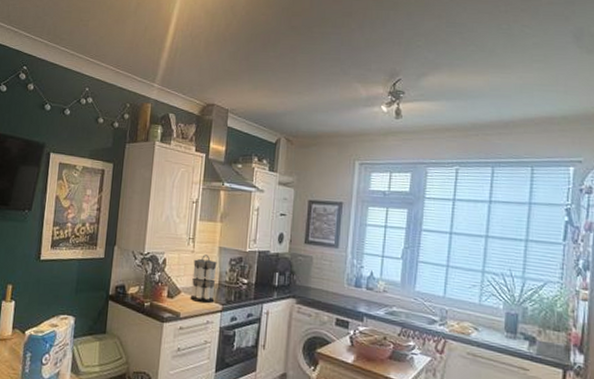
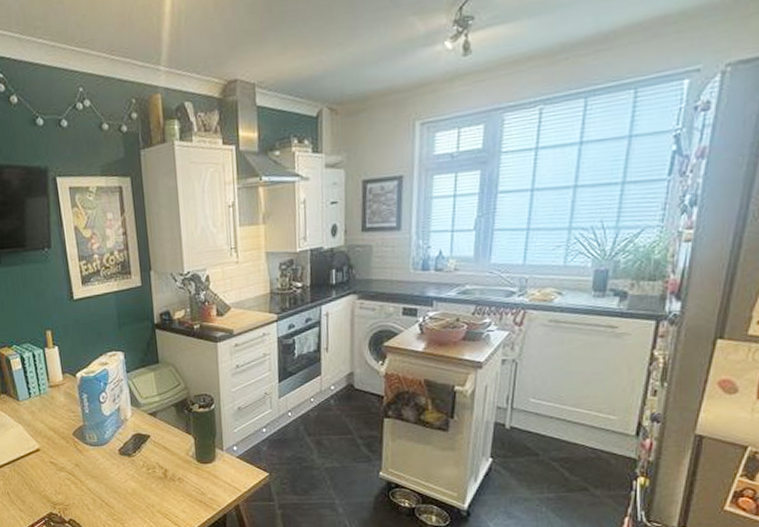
spice rack: present [190,254,217,304] -> none [239,263,268,317]

